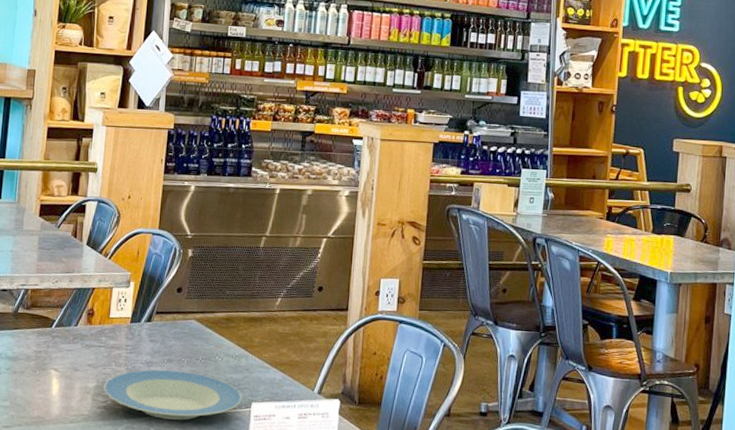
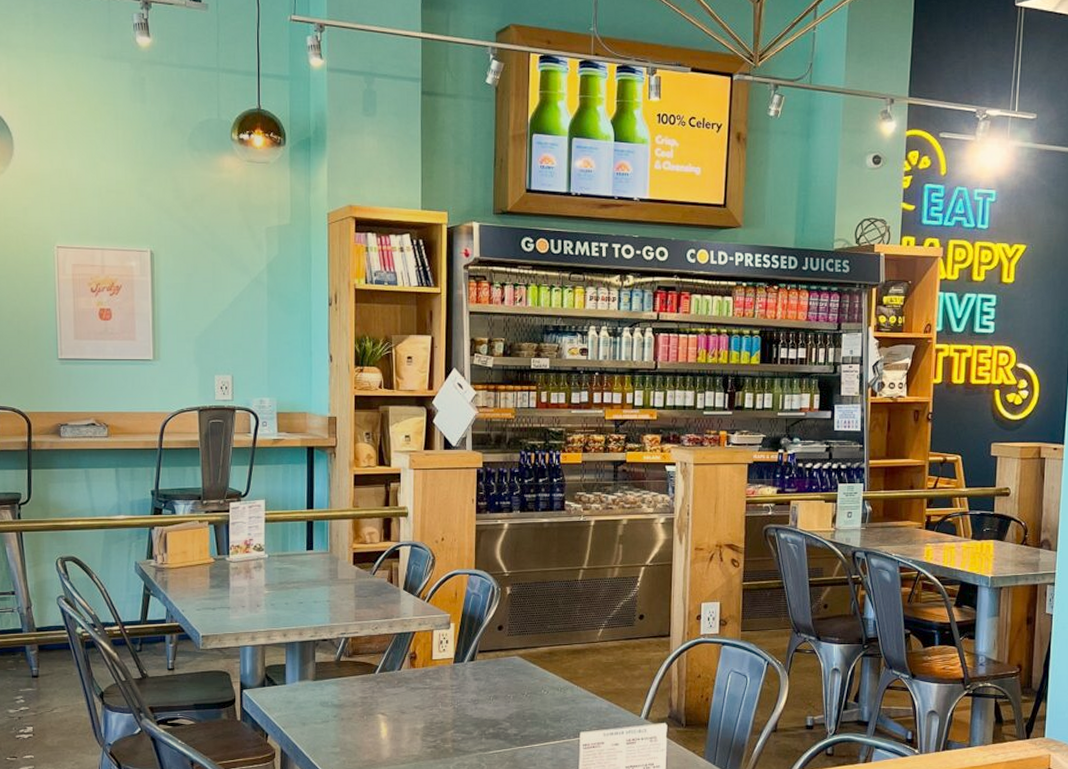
plate: present [104,369,242,420] -> none [432,706,570,754]

